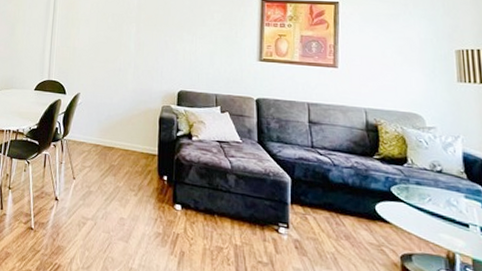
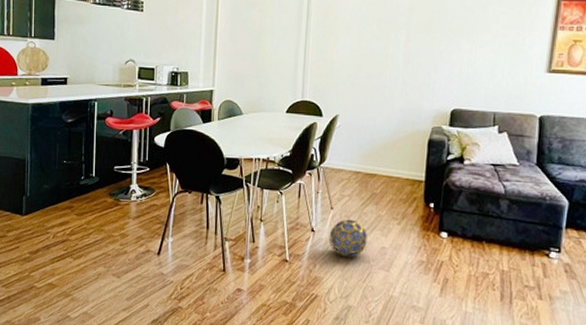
ball: none [71,189,107,228] -> present [328,219,367,258]

